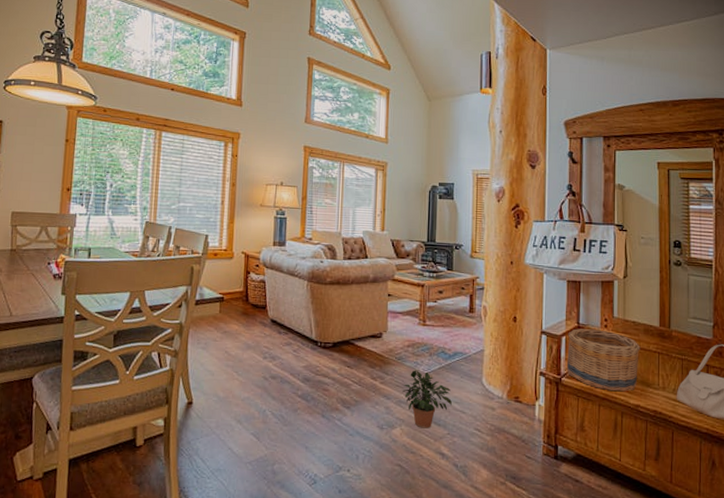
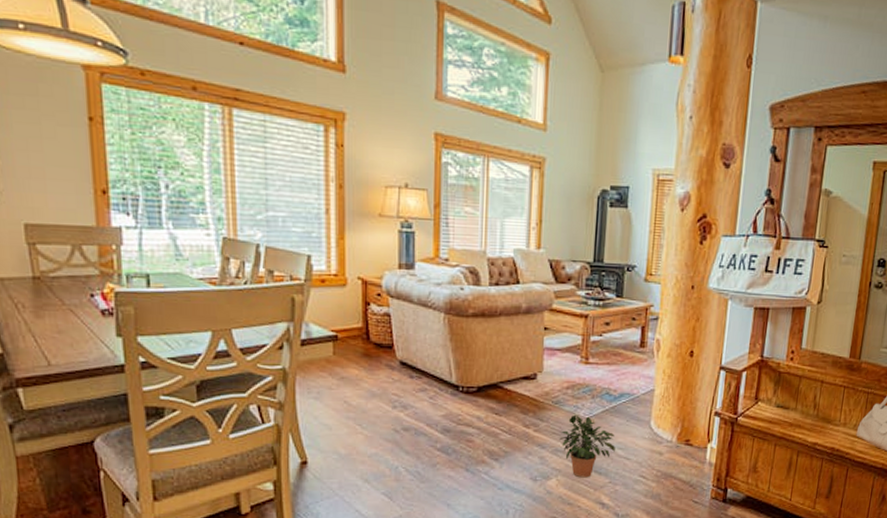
basket: present [566,328,641,392] -> none [744,362,827,430]

